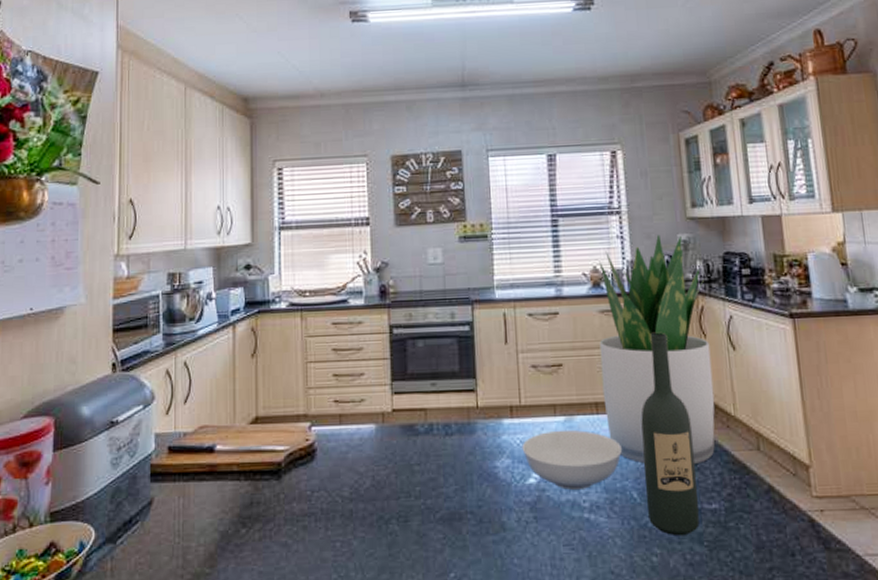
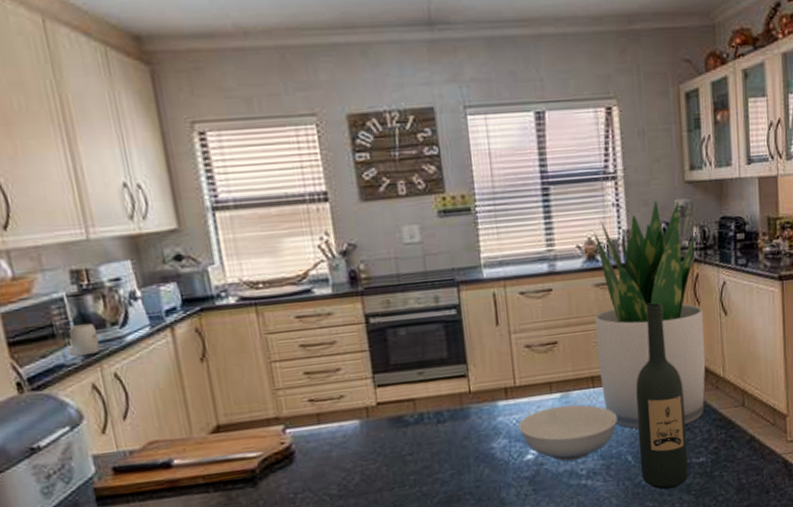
mug: none [154,318,179,345] -> present [66,323,101,357]

